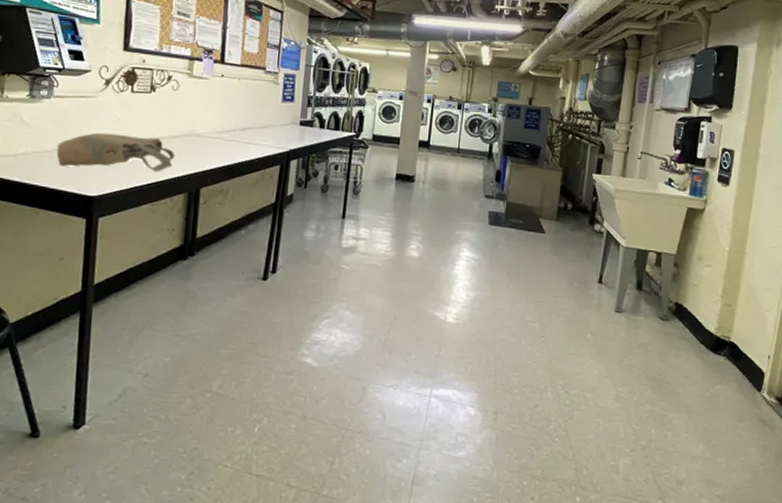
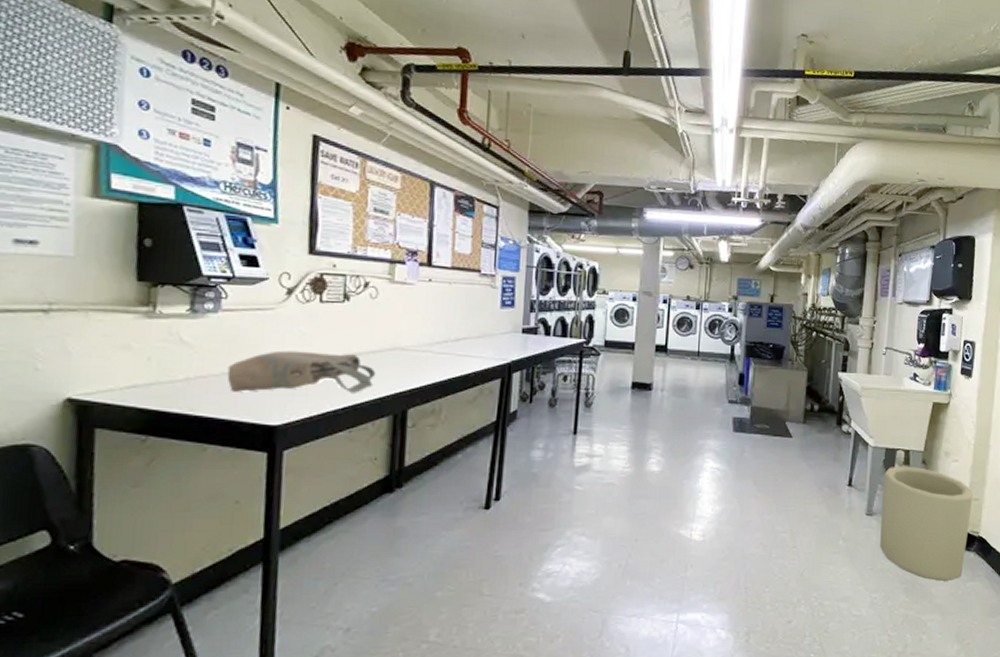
trash can: none [627,267,727,382] -> present [879,466,974,581]

